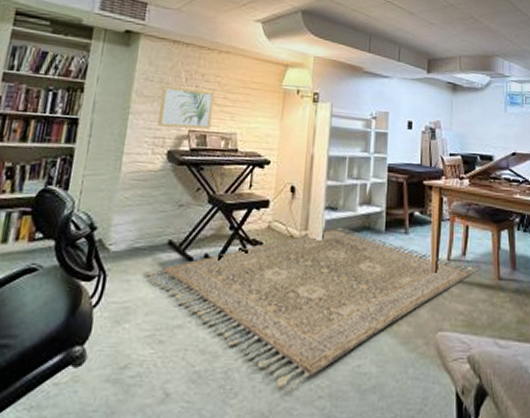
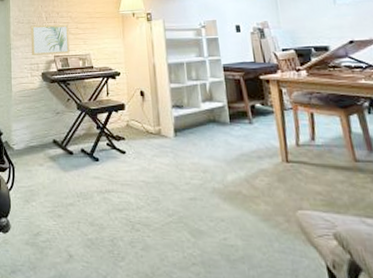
rug: present [143,227,479,392] -> none [39,121,332,259]

